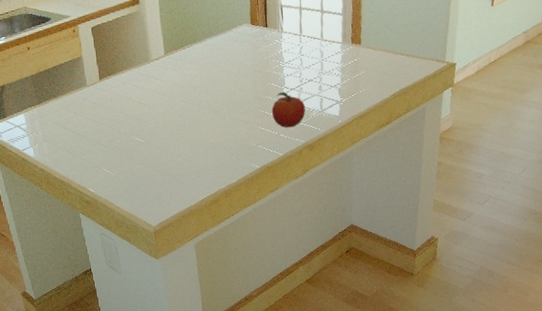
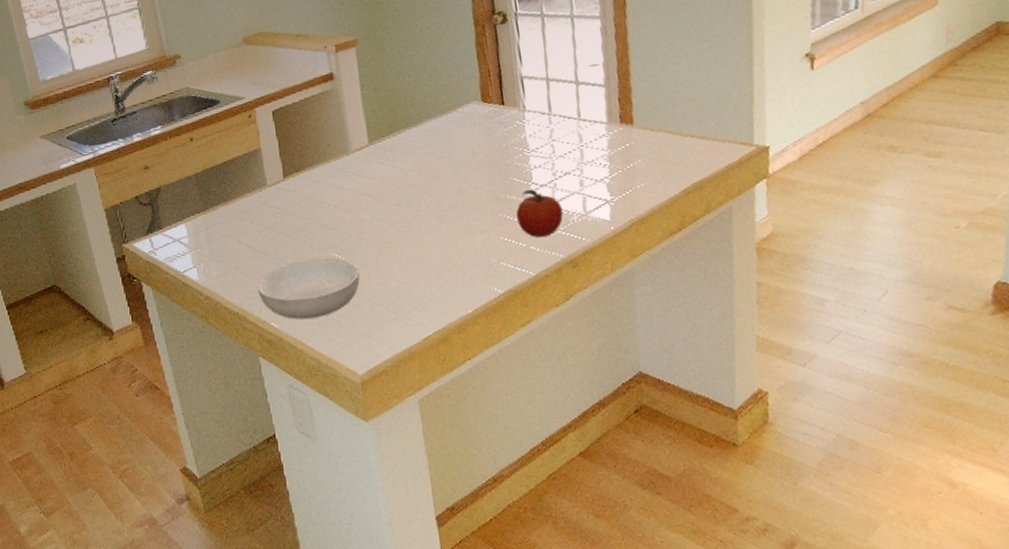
serving bowl: none [79,140,156,186] -> present [257,257,360,320]

